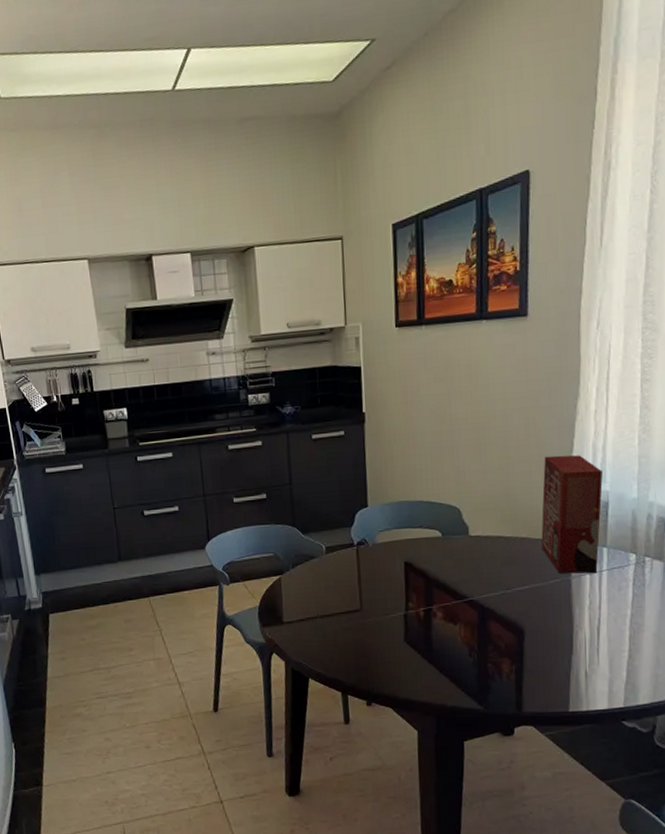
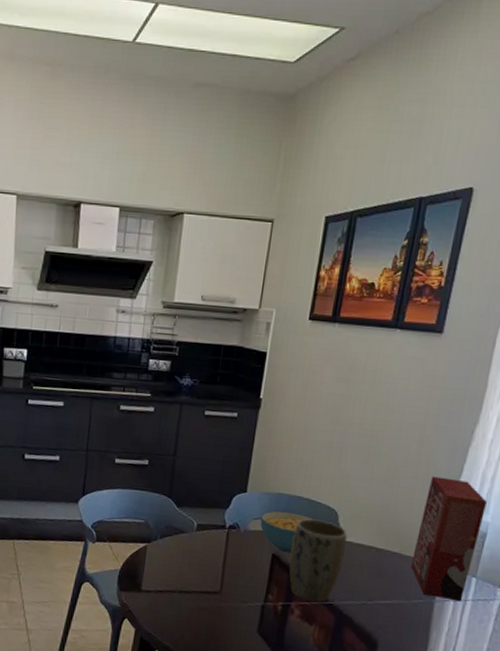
cereal bowl: none [387,518,438,559] -> present [260,511,314,553]
plant pot: none [421,519,475,602] -> present [289,519,347,603]

